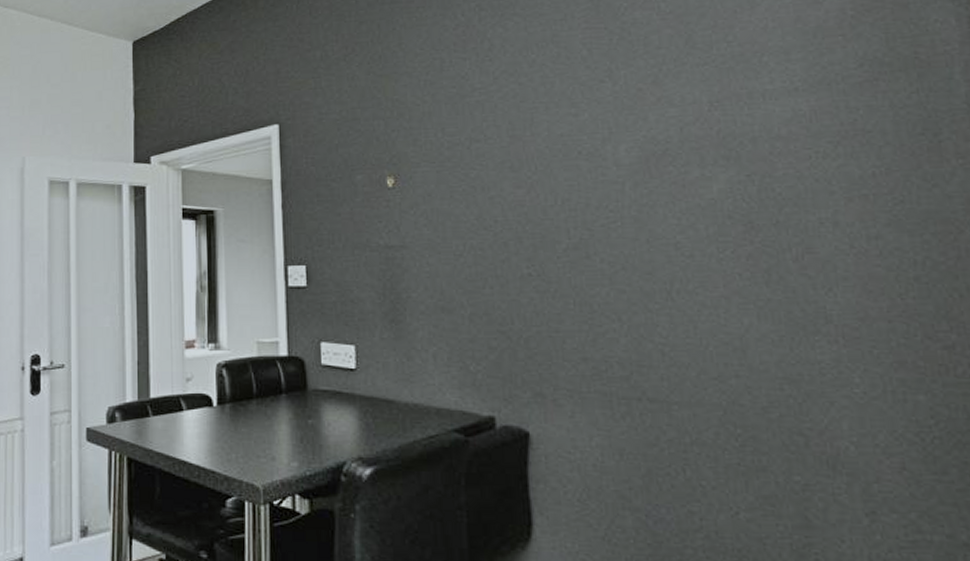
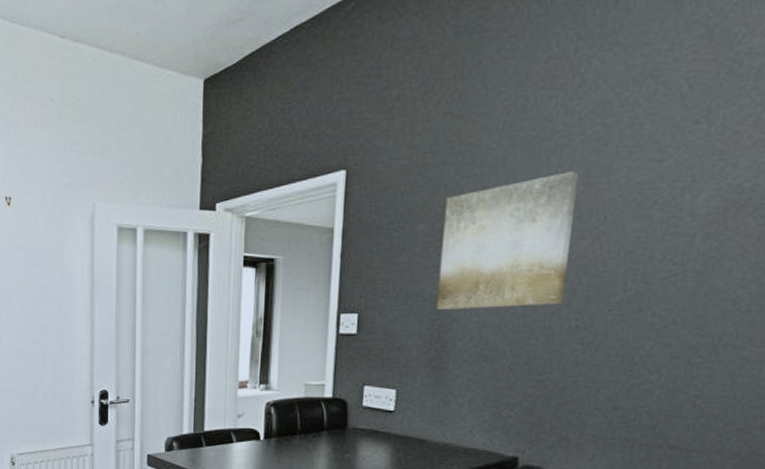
wall art: none [380,125,511,260] -> present [436,171,578,310]

